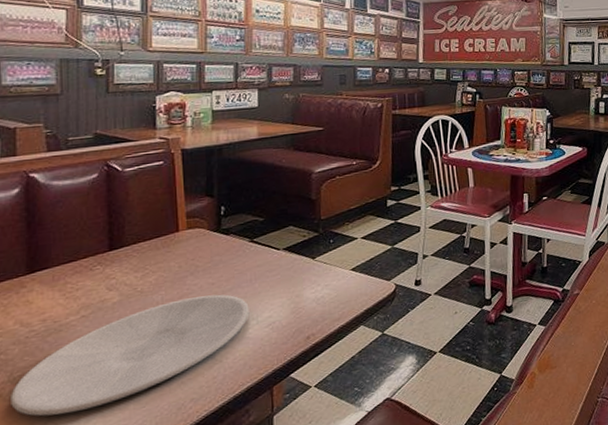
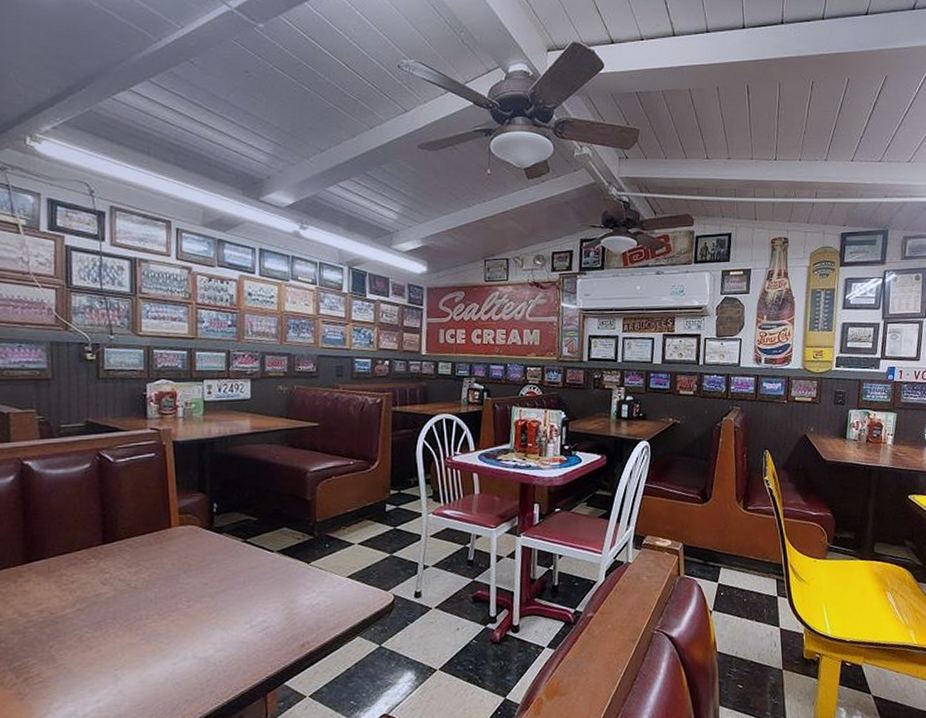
plate: present [11,294,250,417] -> none [11,595,243,707]

